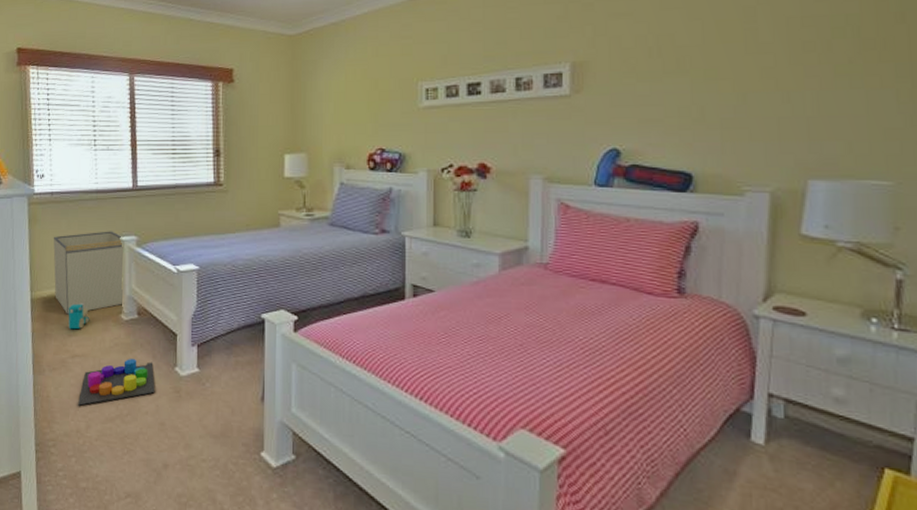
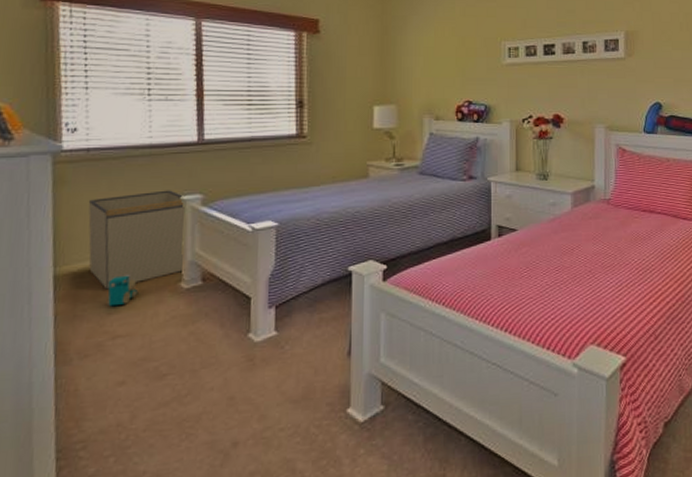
stacking toy: present [78,359,155,406] -> none [120,331,223,394]

